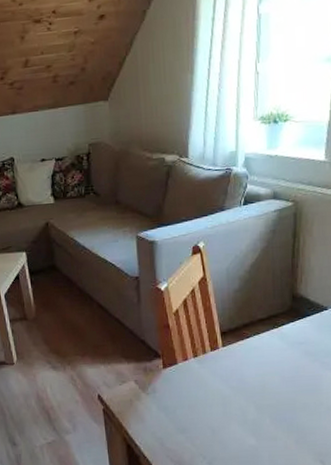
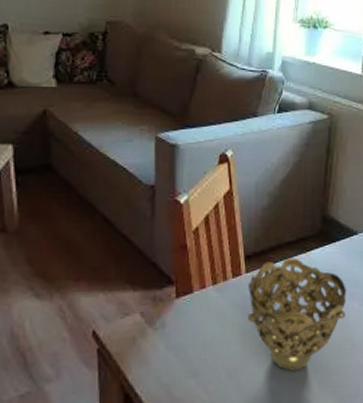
decorative bowl: none [224,332,319,430] -> present [247,258,346,371]

